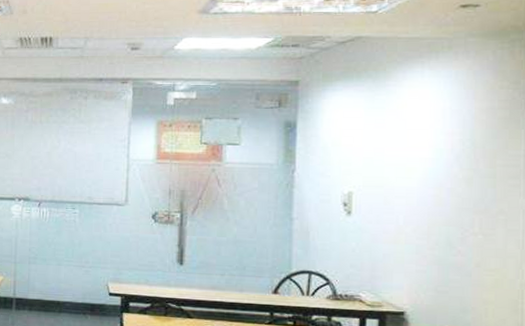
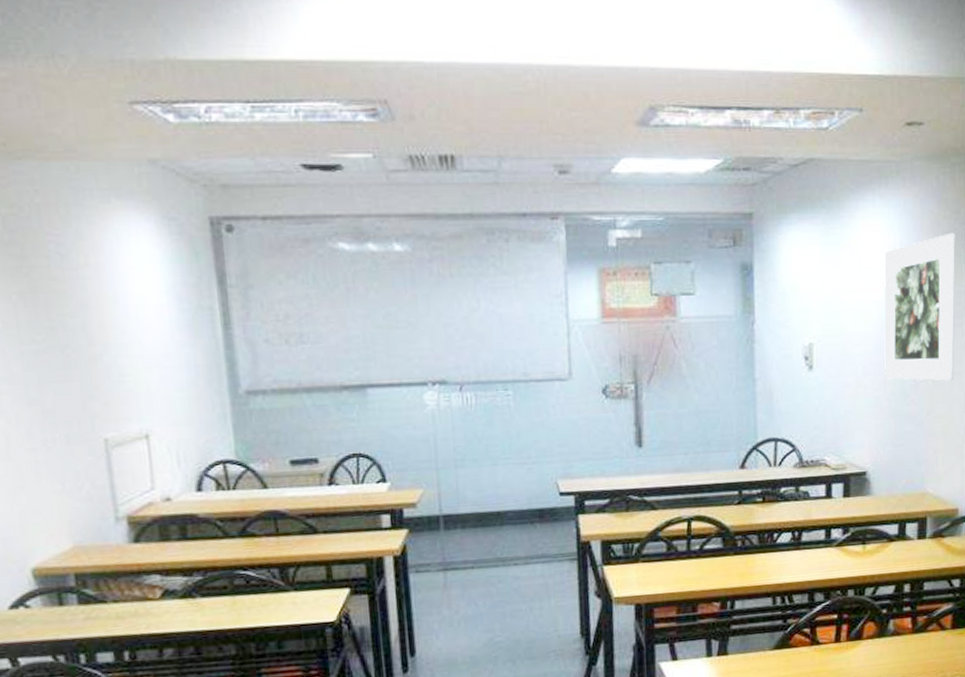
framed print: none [429,101,514,238] -> present [884,232,955,381]

